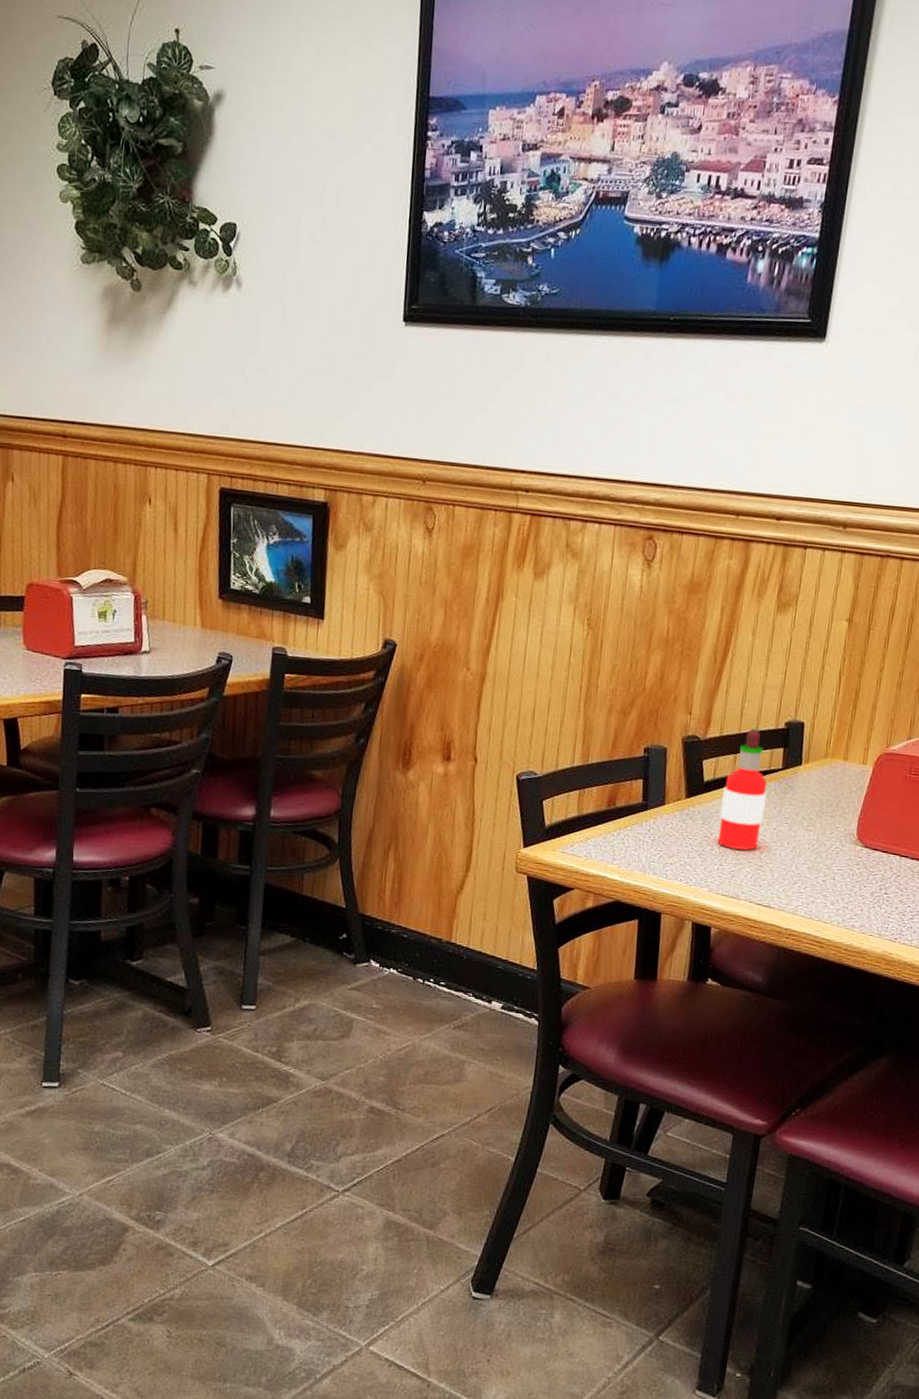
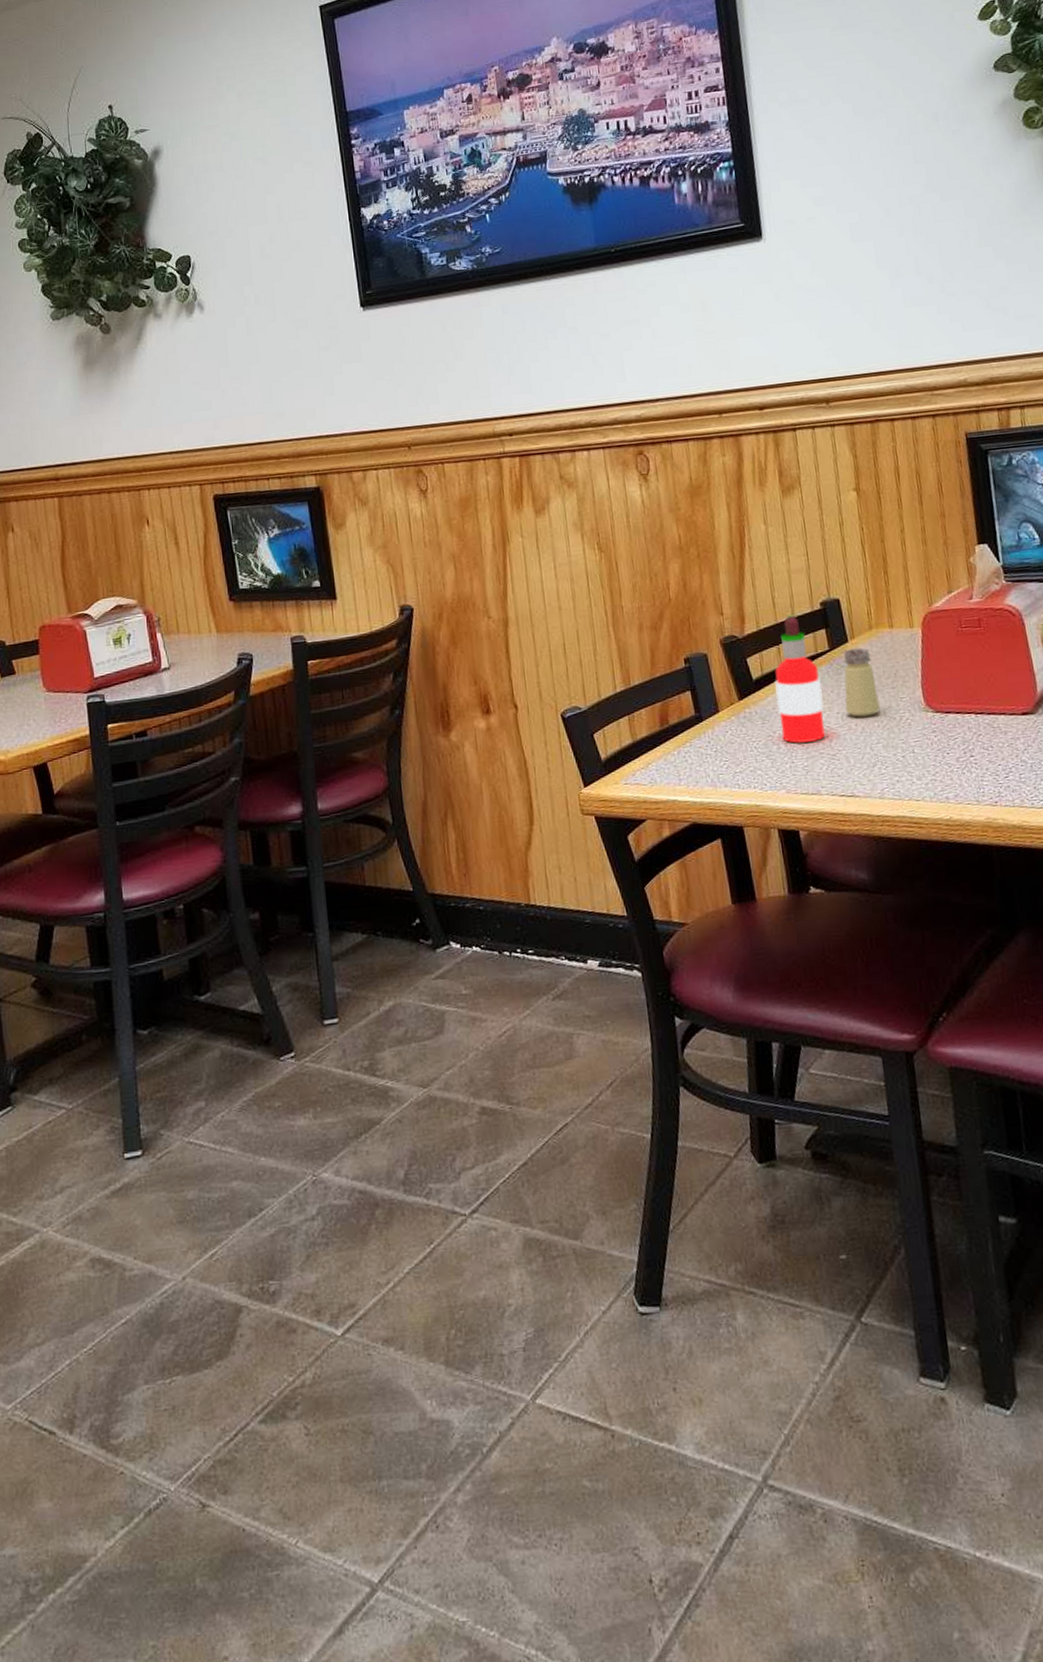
saltshaker: none [782,772,820,838] -> present [843,647,880,717]

